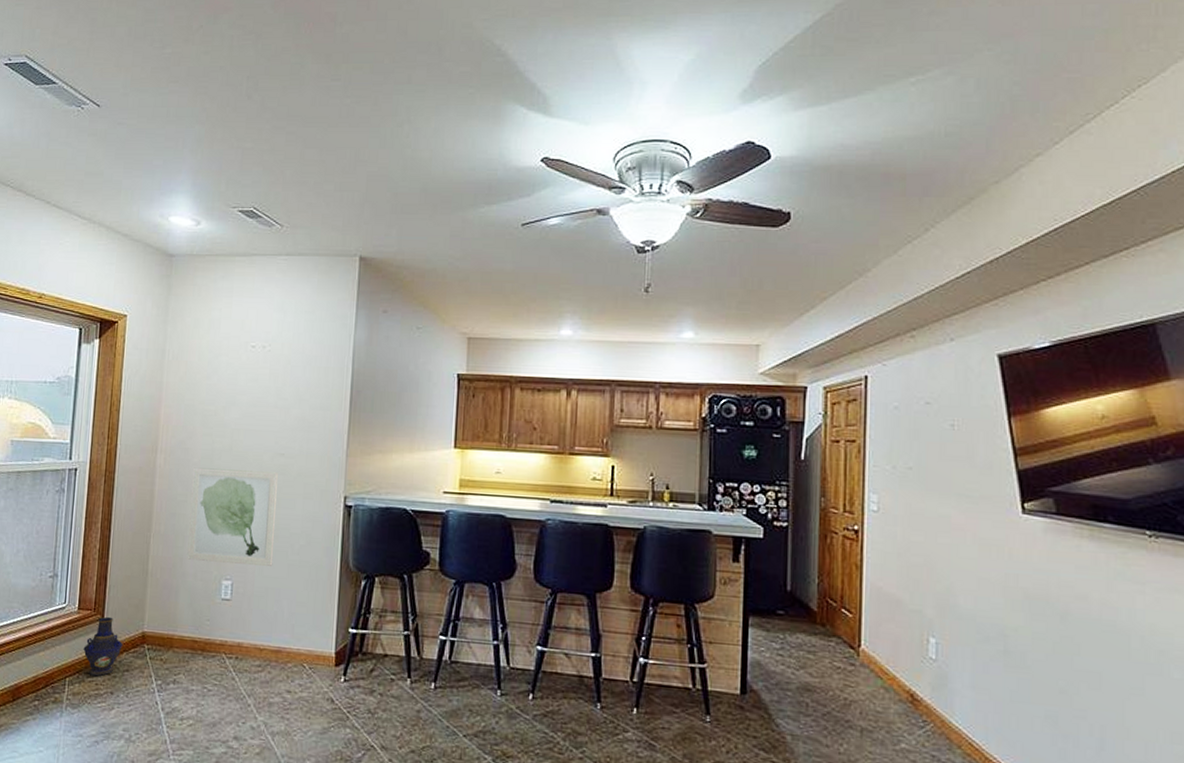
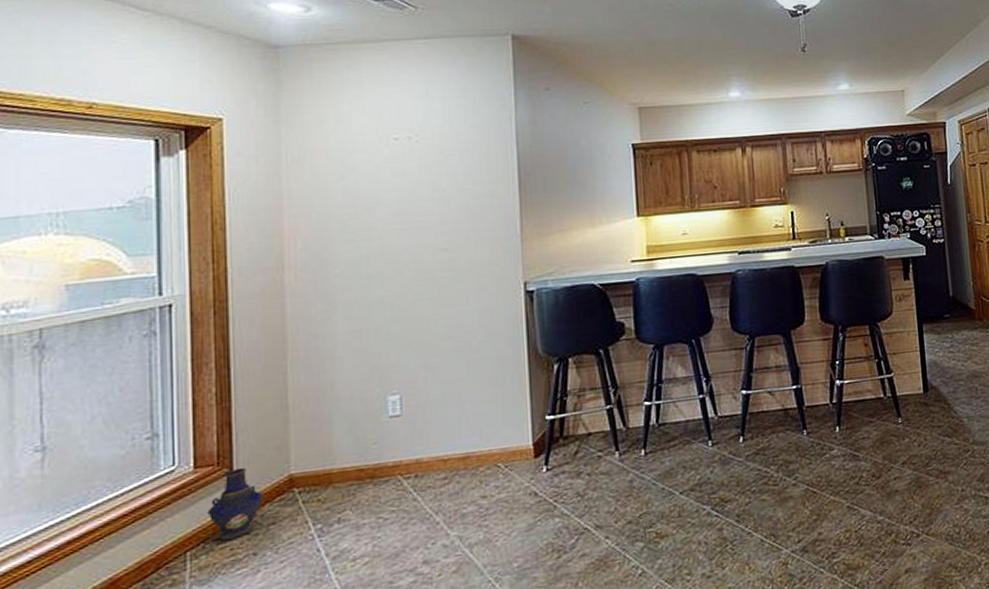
wall art: present [187,467,278,566] -> none [334,269,449,382]

